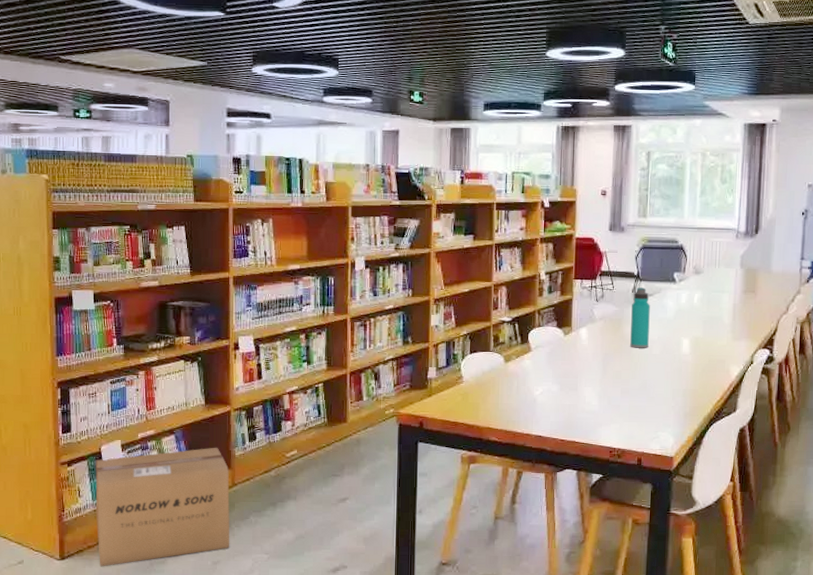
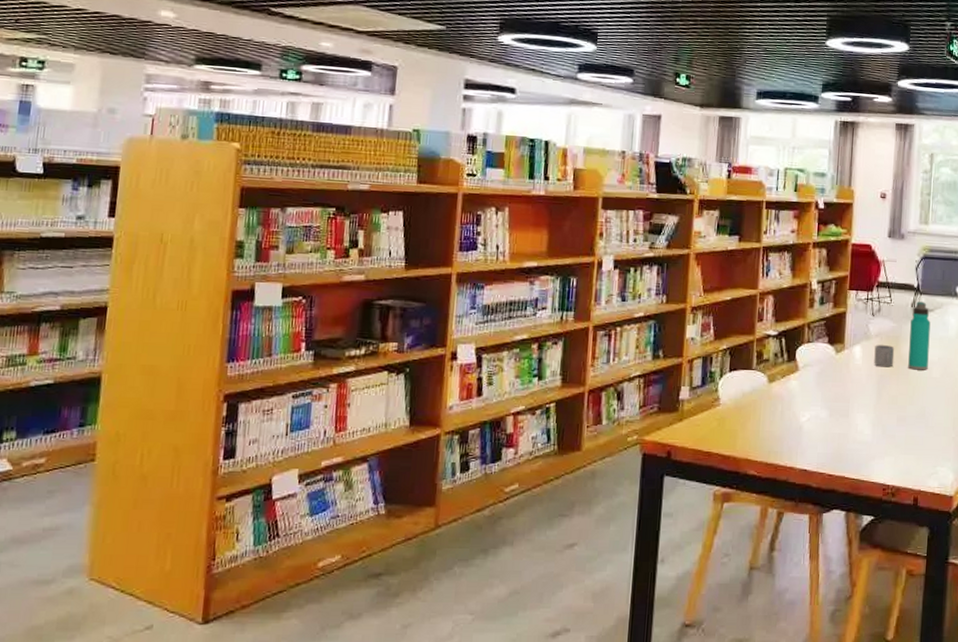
box: present [95,447,230,567] -> none [254,479,433,633]
mug: none [599,327,618,347] -> present [874,345,895,368]

